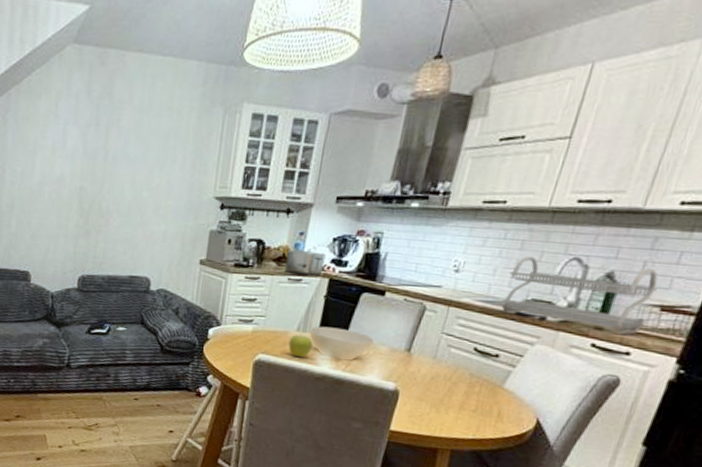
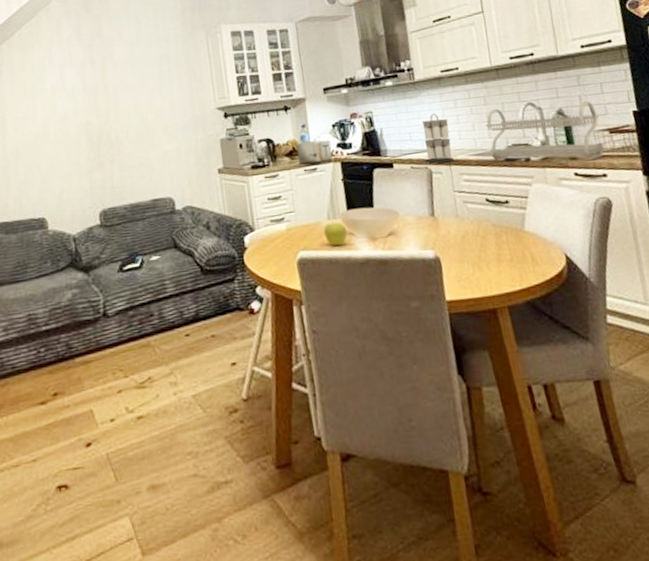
spice rack: none [423,248,468,303] -> present [422,114,455,164]

